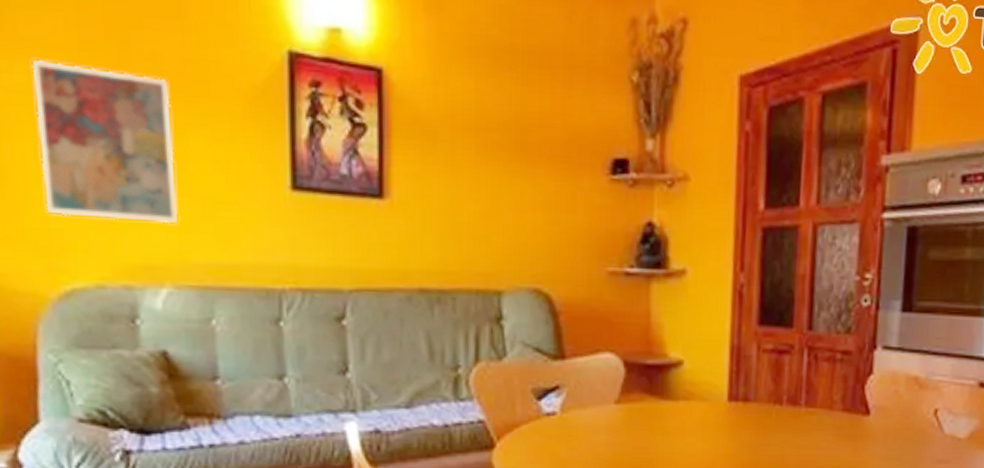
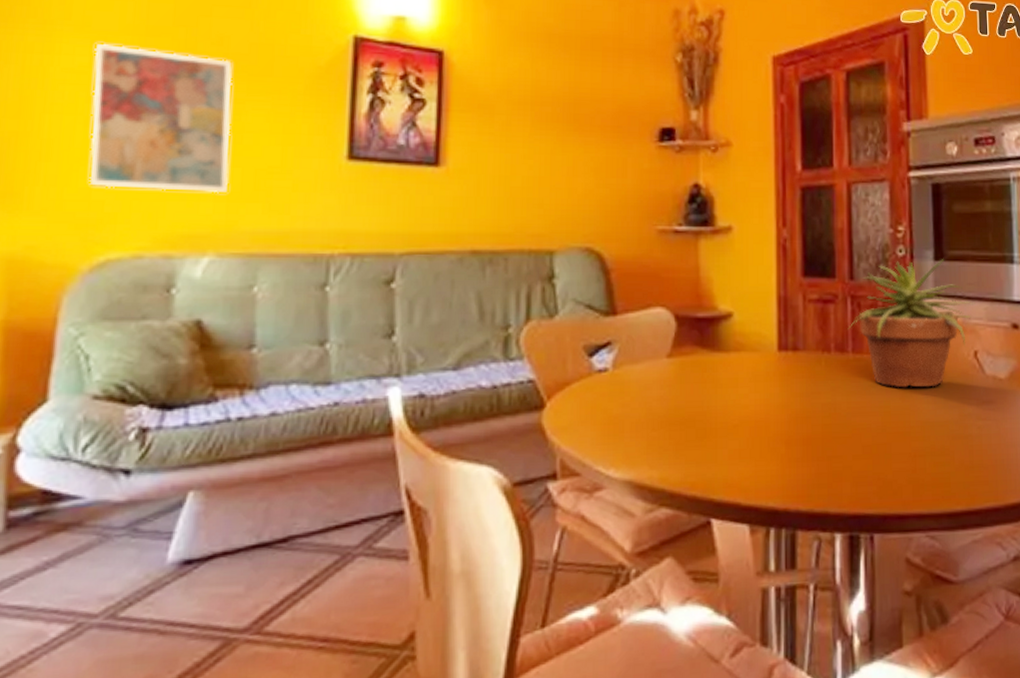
potted plant: none [802,310,942,444] -> present [847,259,976,388]

